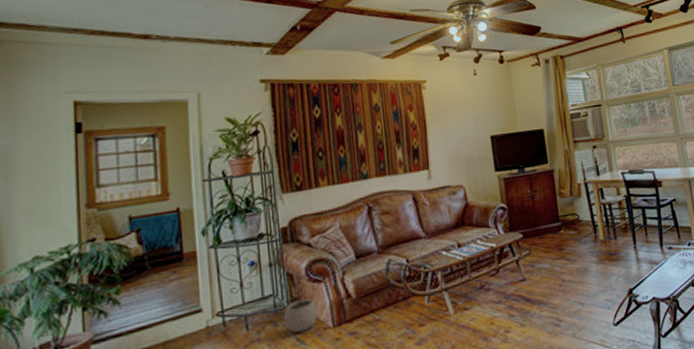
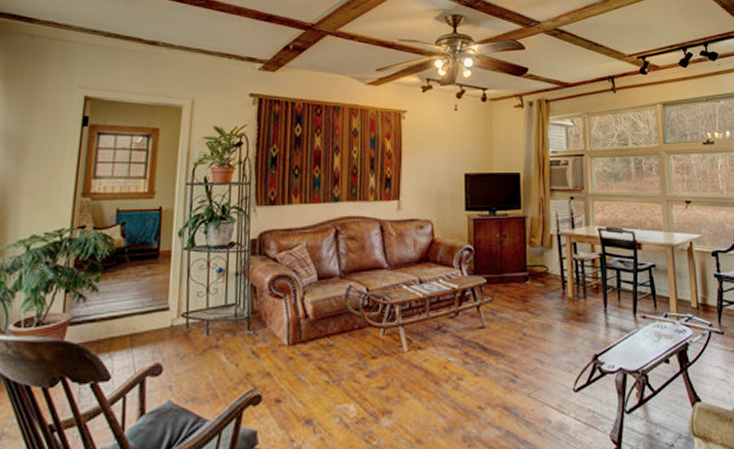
plant pot: present [283,293,317,333] -> none [242,306,275,346]

